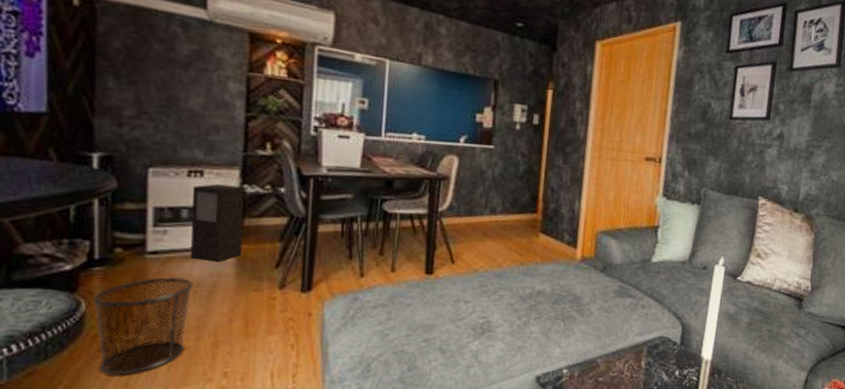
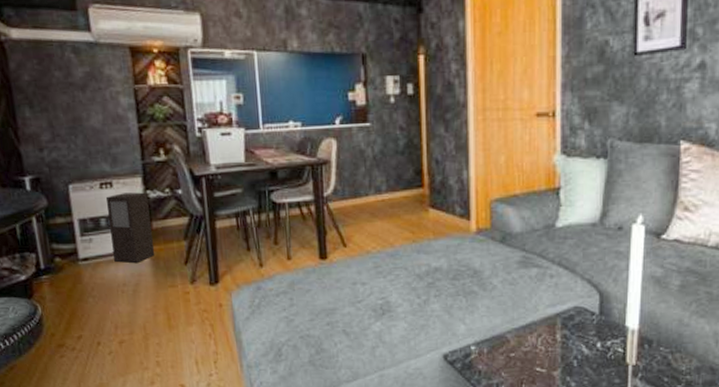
waste bin: present [92,277,193,376] -> none [45,280,123,367]

